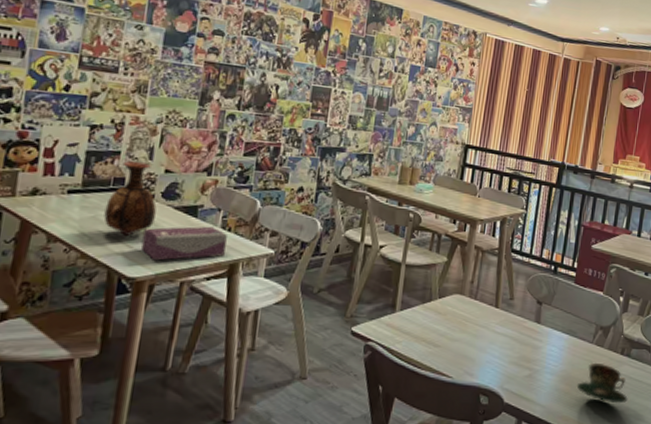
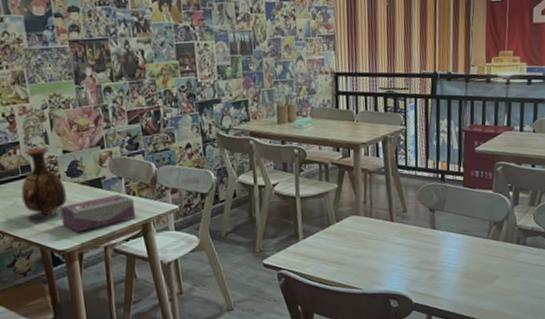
teacup: present [576,362,628,404] -> none [478,255,528,288]

